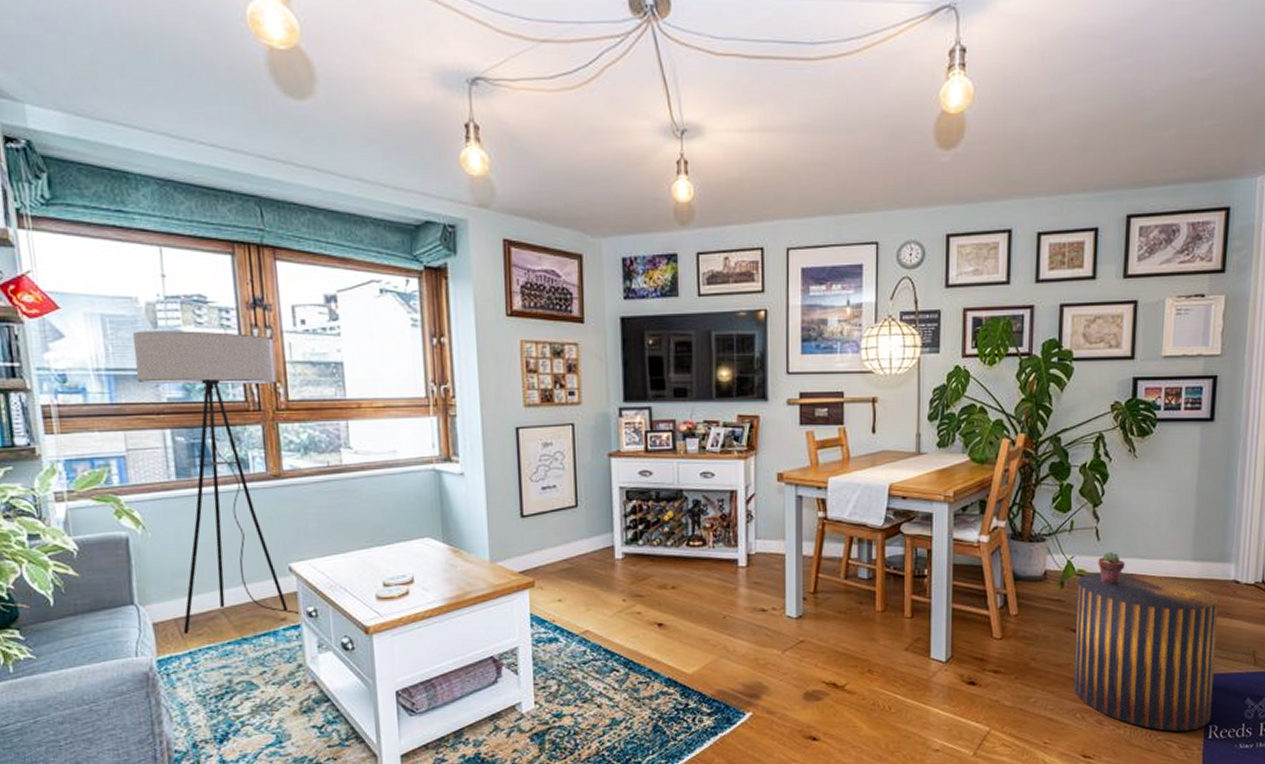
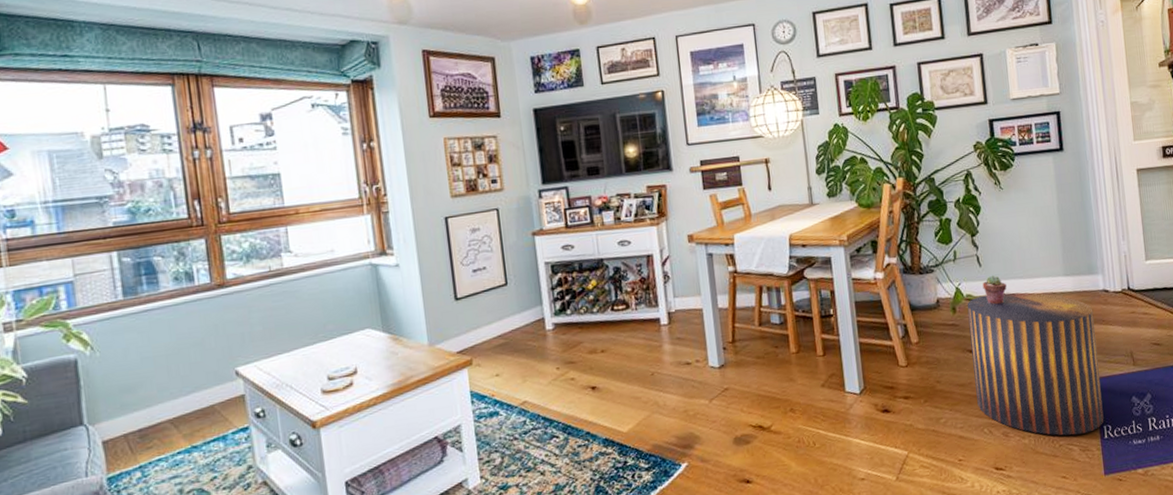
floor lamp: present [133,330,302,634] -> none [79,156,250,449]

